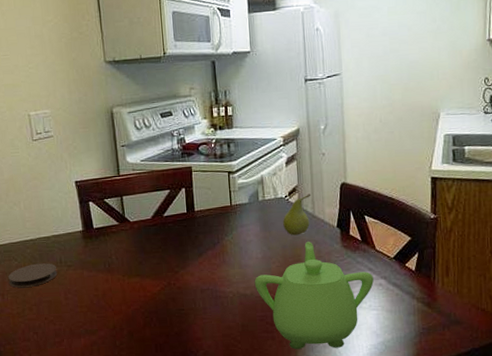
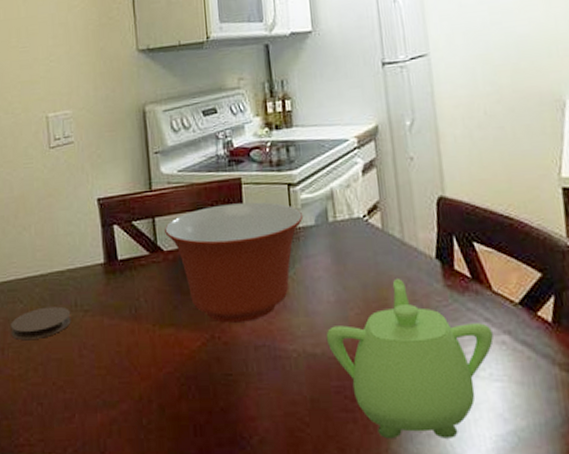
mixing bowl: none [131,185,240,274] -> present [165,202,304,323]
fruit: present [283,194,311,236] -> none [361,212,398,271]

